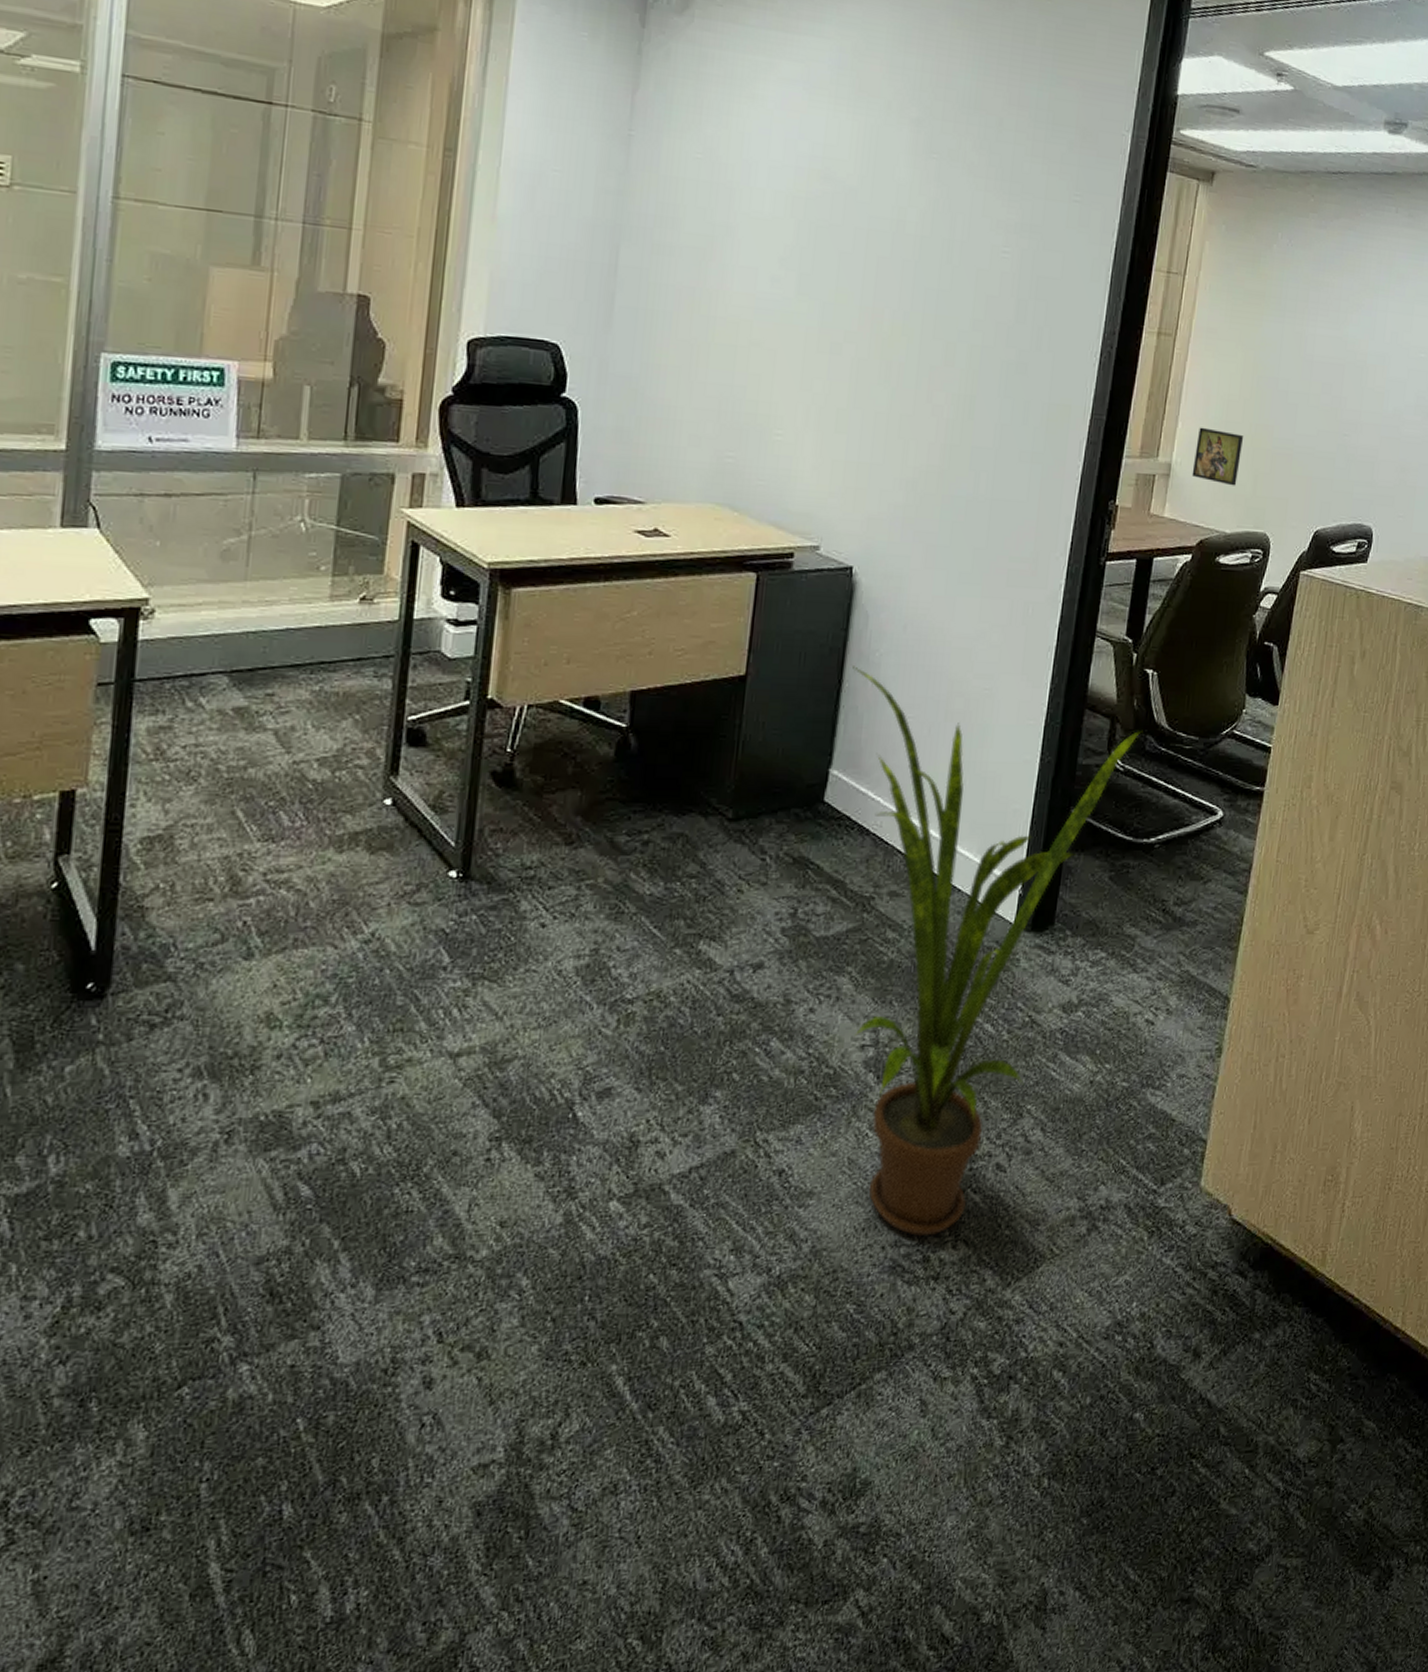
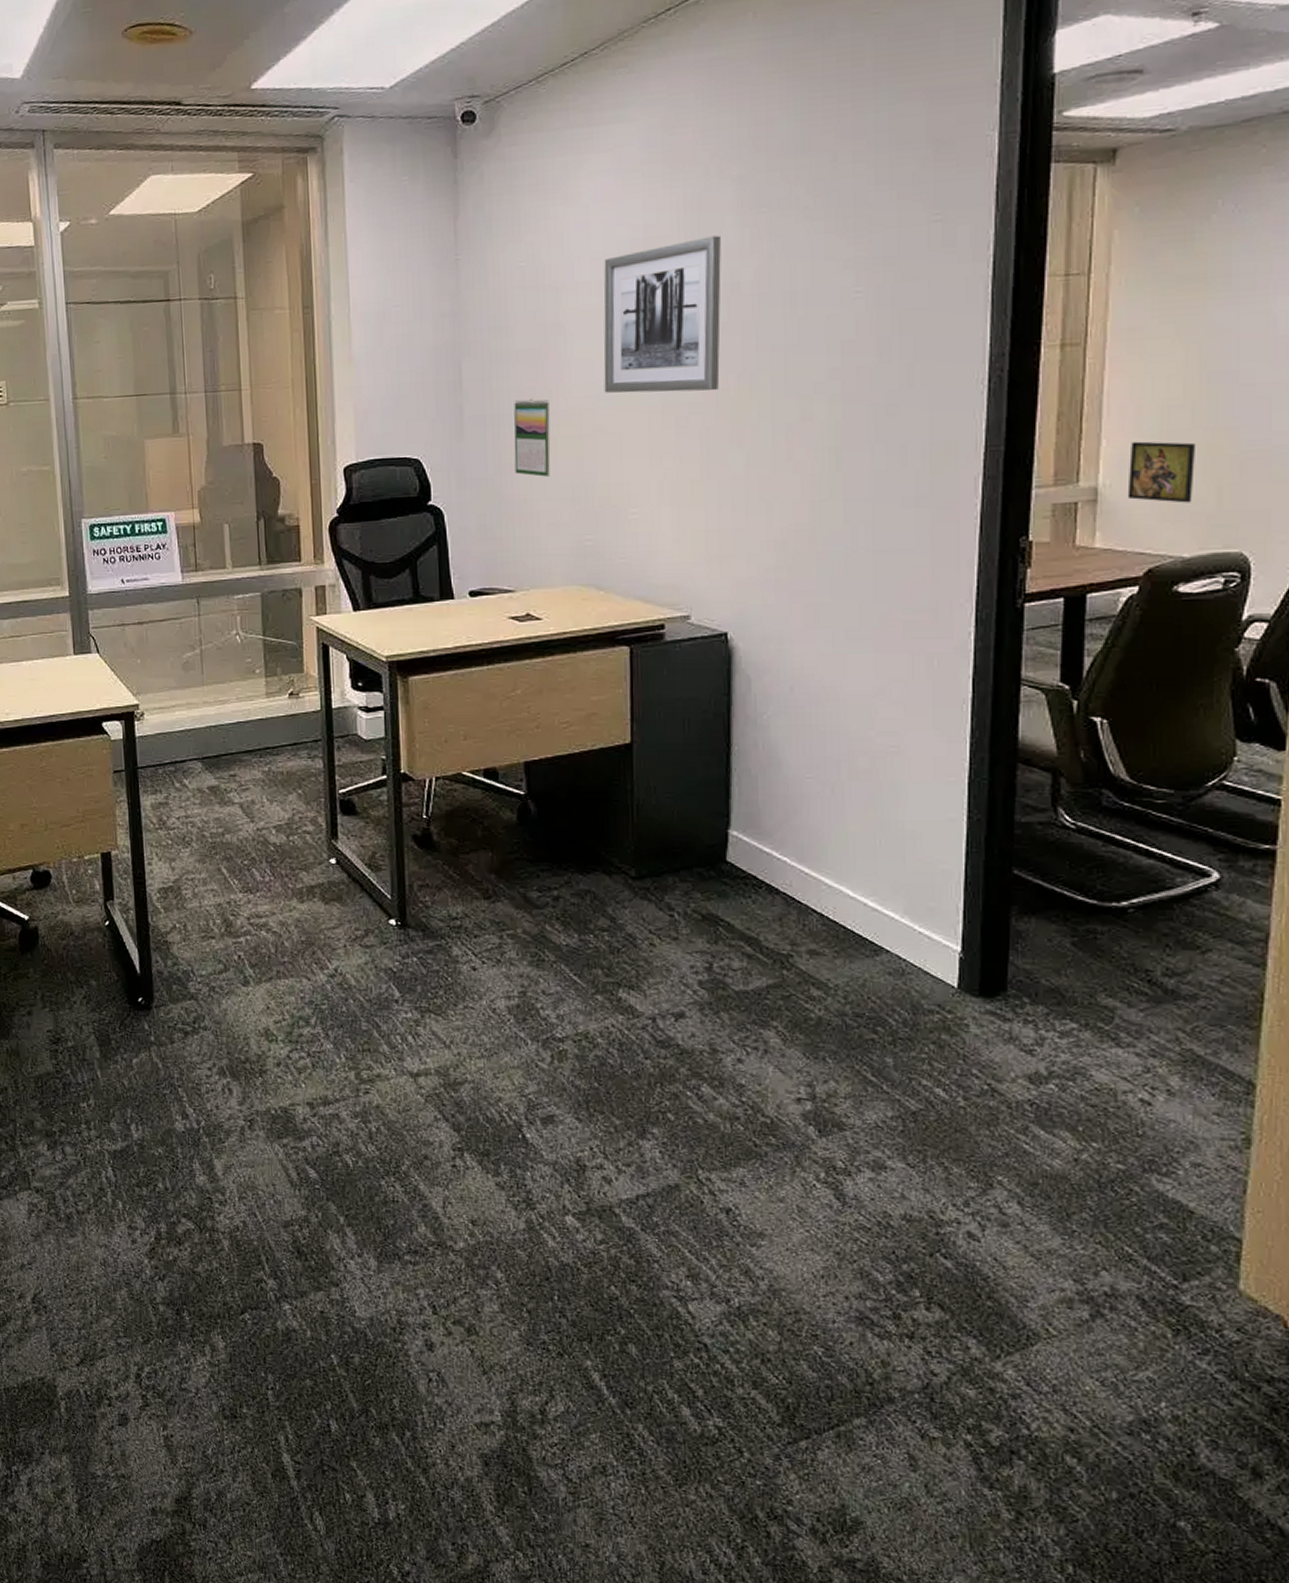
calendar: none [662,298,708,384] -> present [514,399,551,477]
wall art: none [765,169,894,323] -> present [603,235,721,393]
house plant: present [853,666,1142,1237] -> none [740,729,1095,1295]

